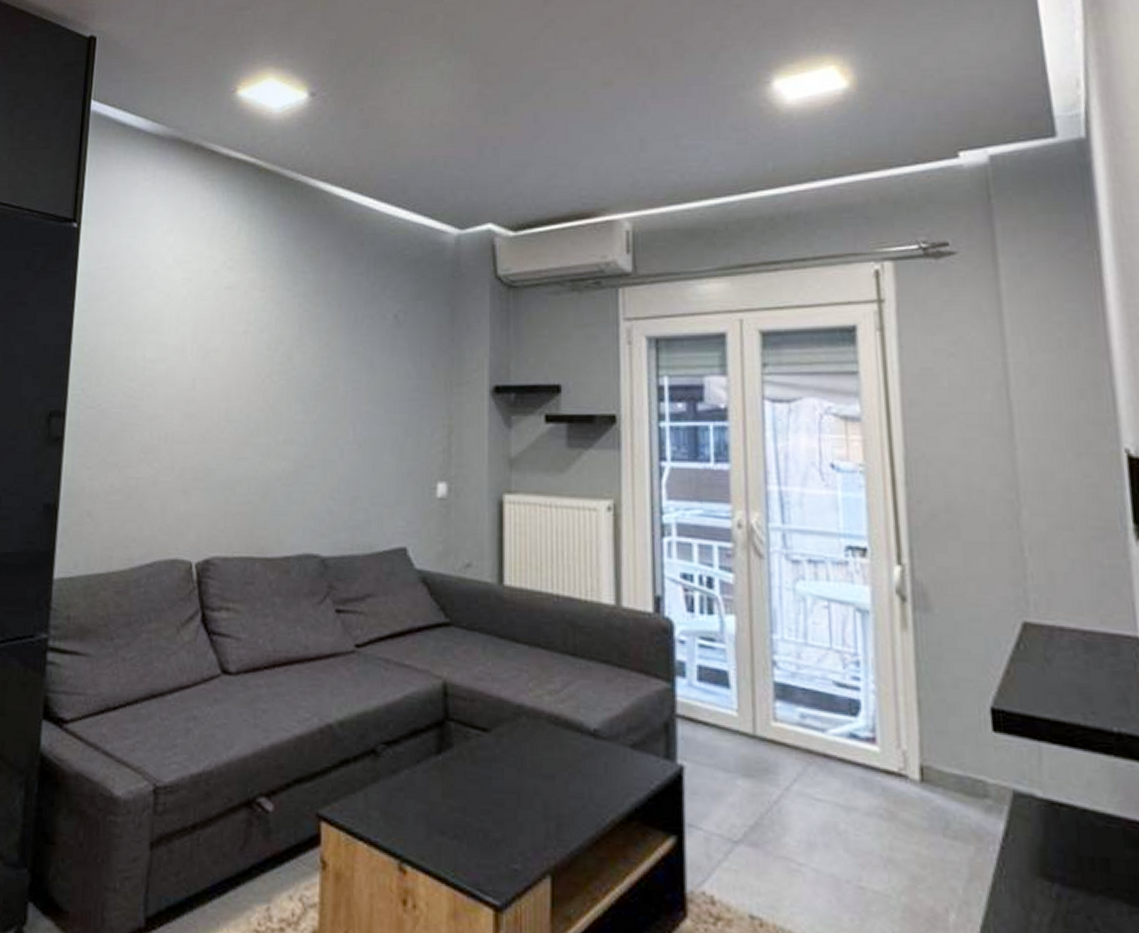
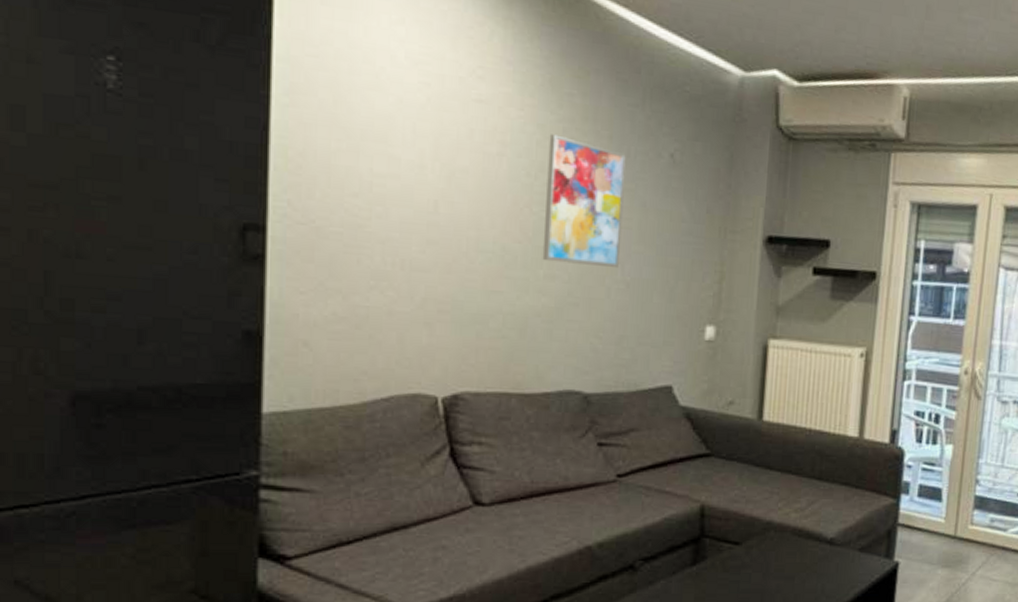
wall art: none [281,309,354,429] -> present [542,134,626,269]

